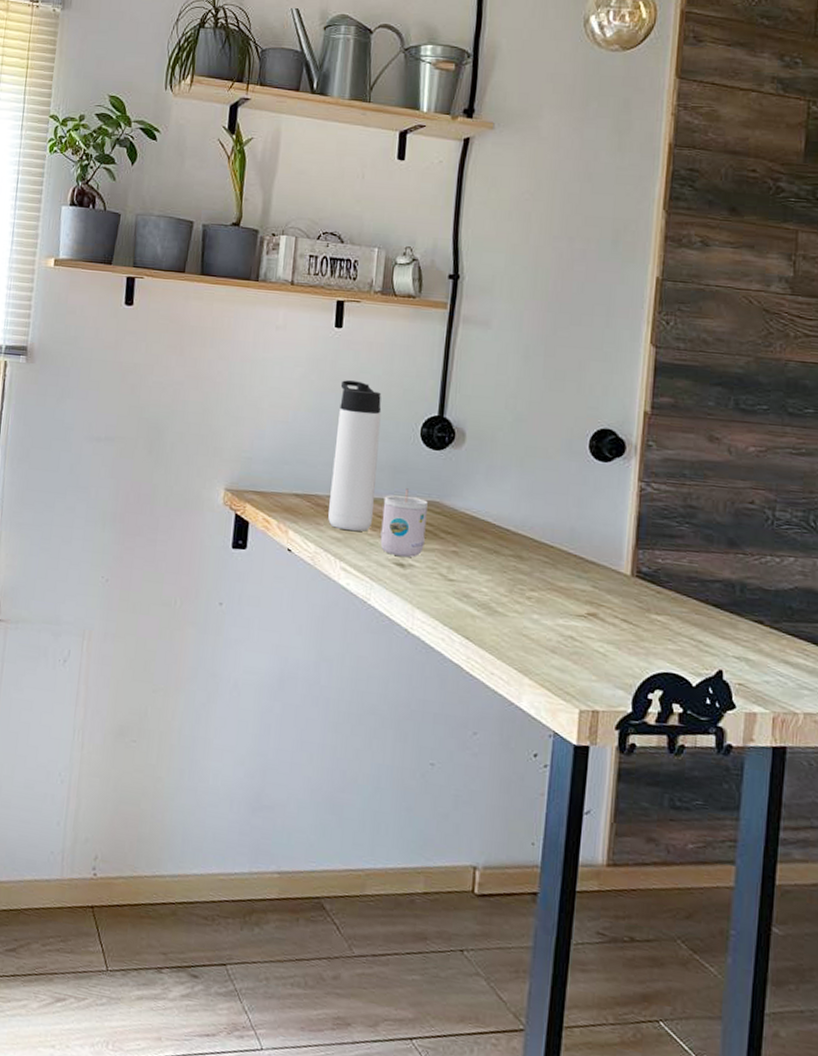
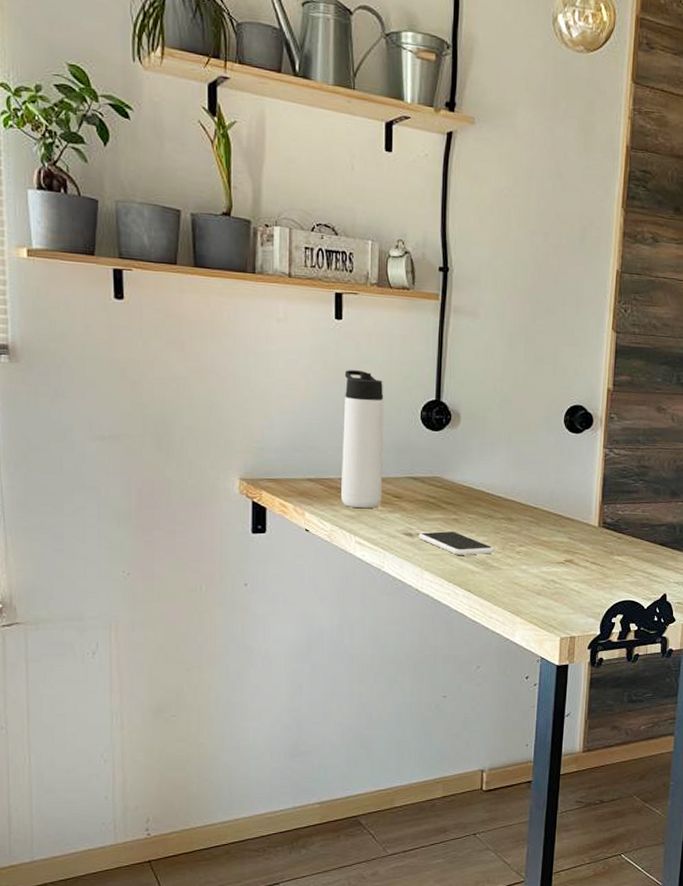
mug: present [380,488,428,558] -> none [390,467,430,528]
smartphone: none [411,563,501,596] -> present [418,531,495,555]

